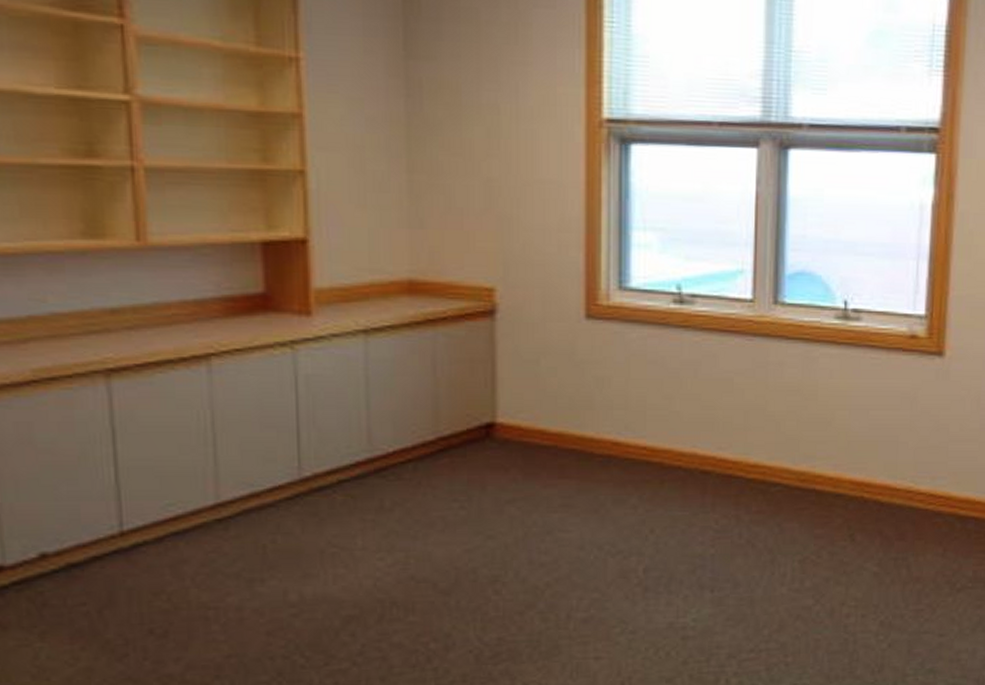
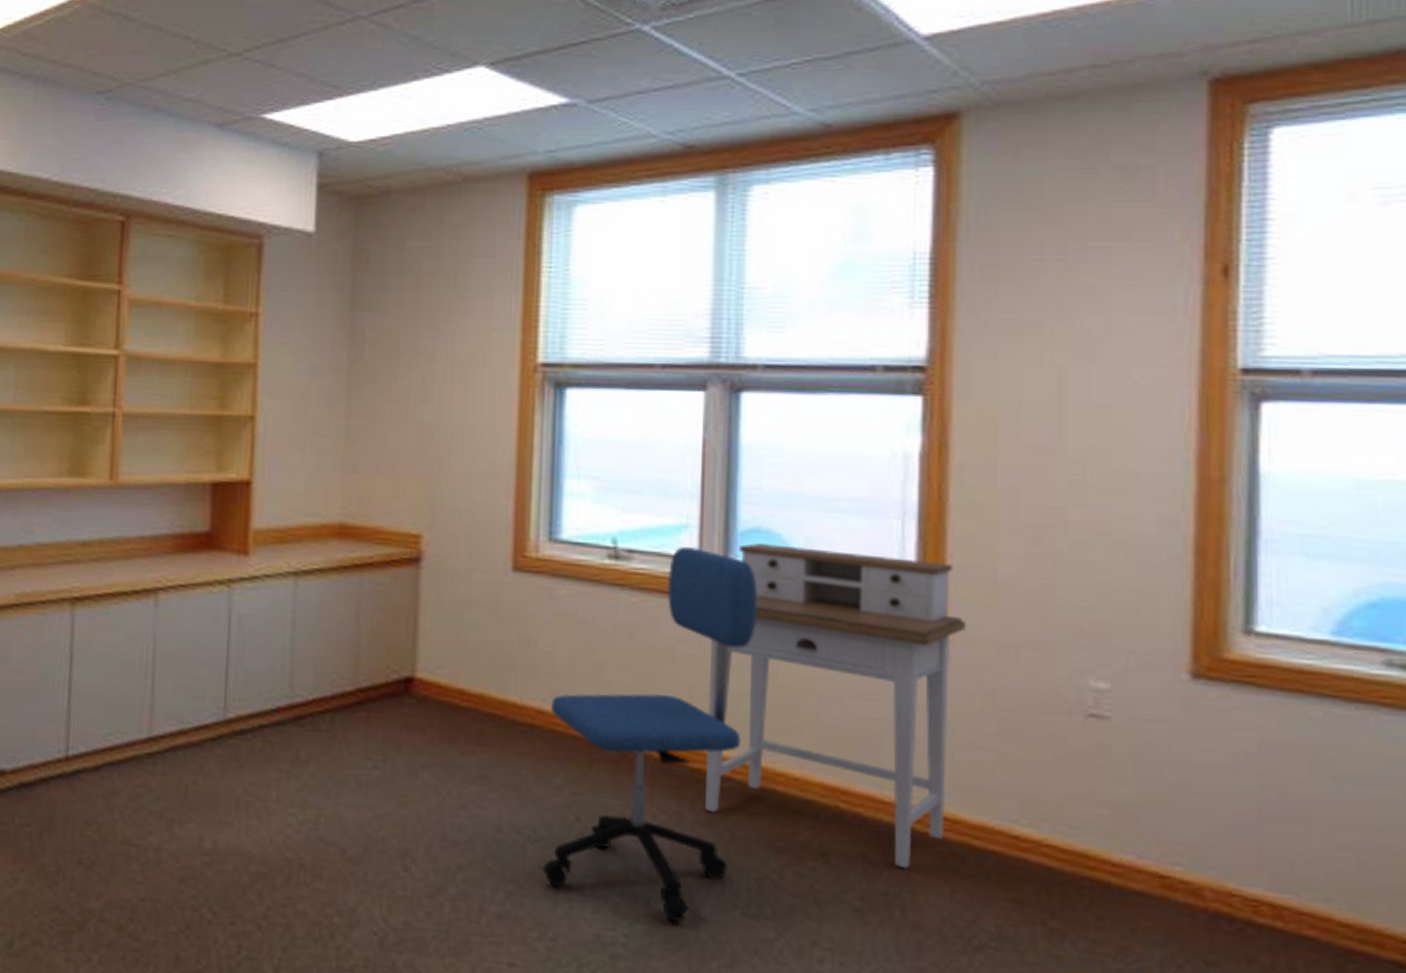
office chair: none [622,289,802,604] -> present [543,546,757,922]
desk: none [758,285,962,538] -> present [704,543,967,869]

